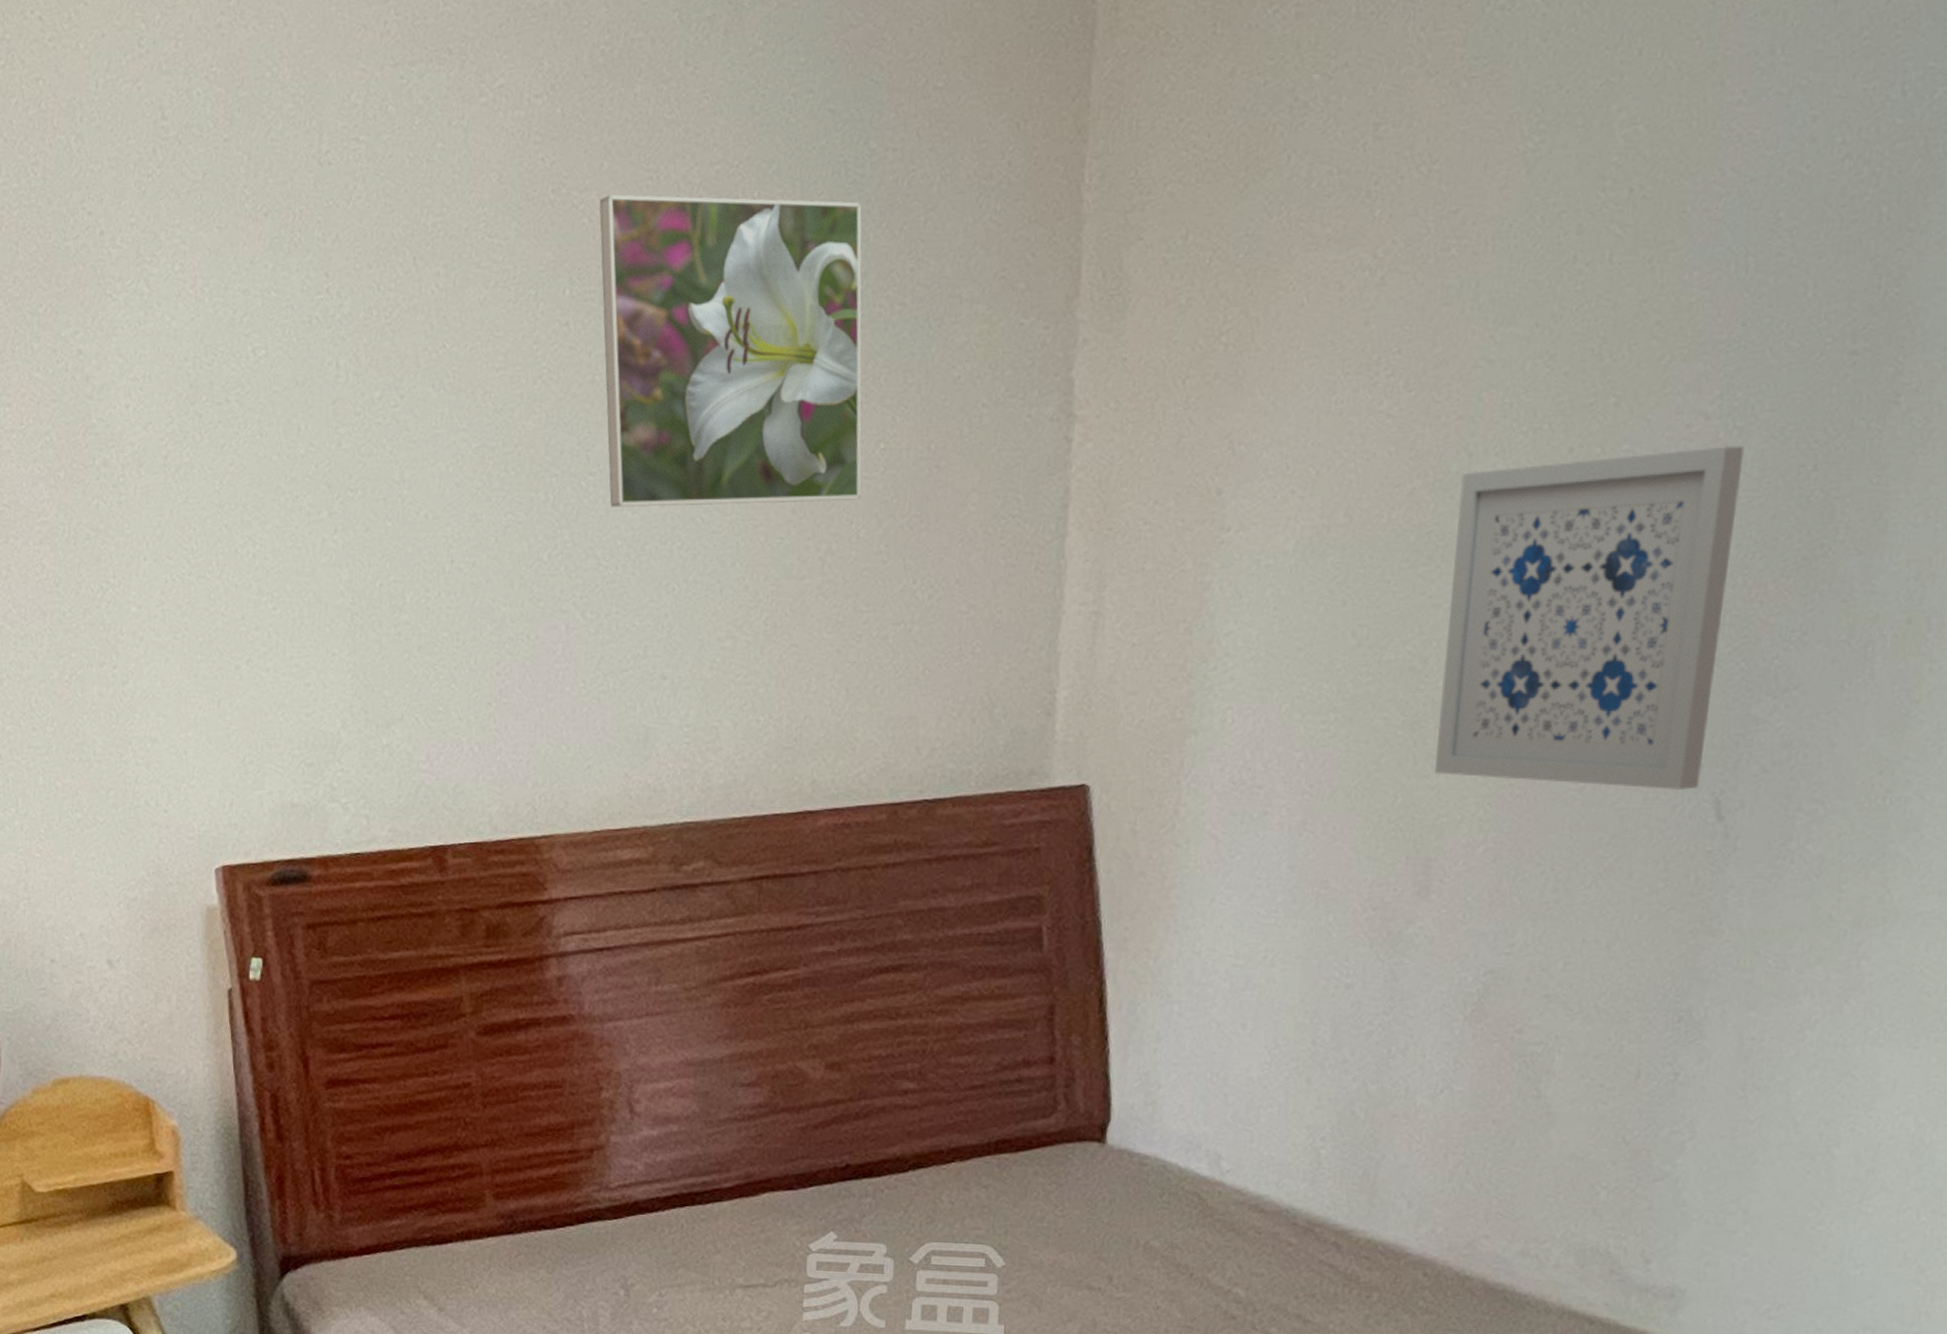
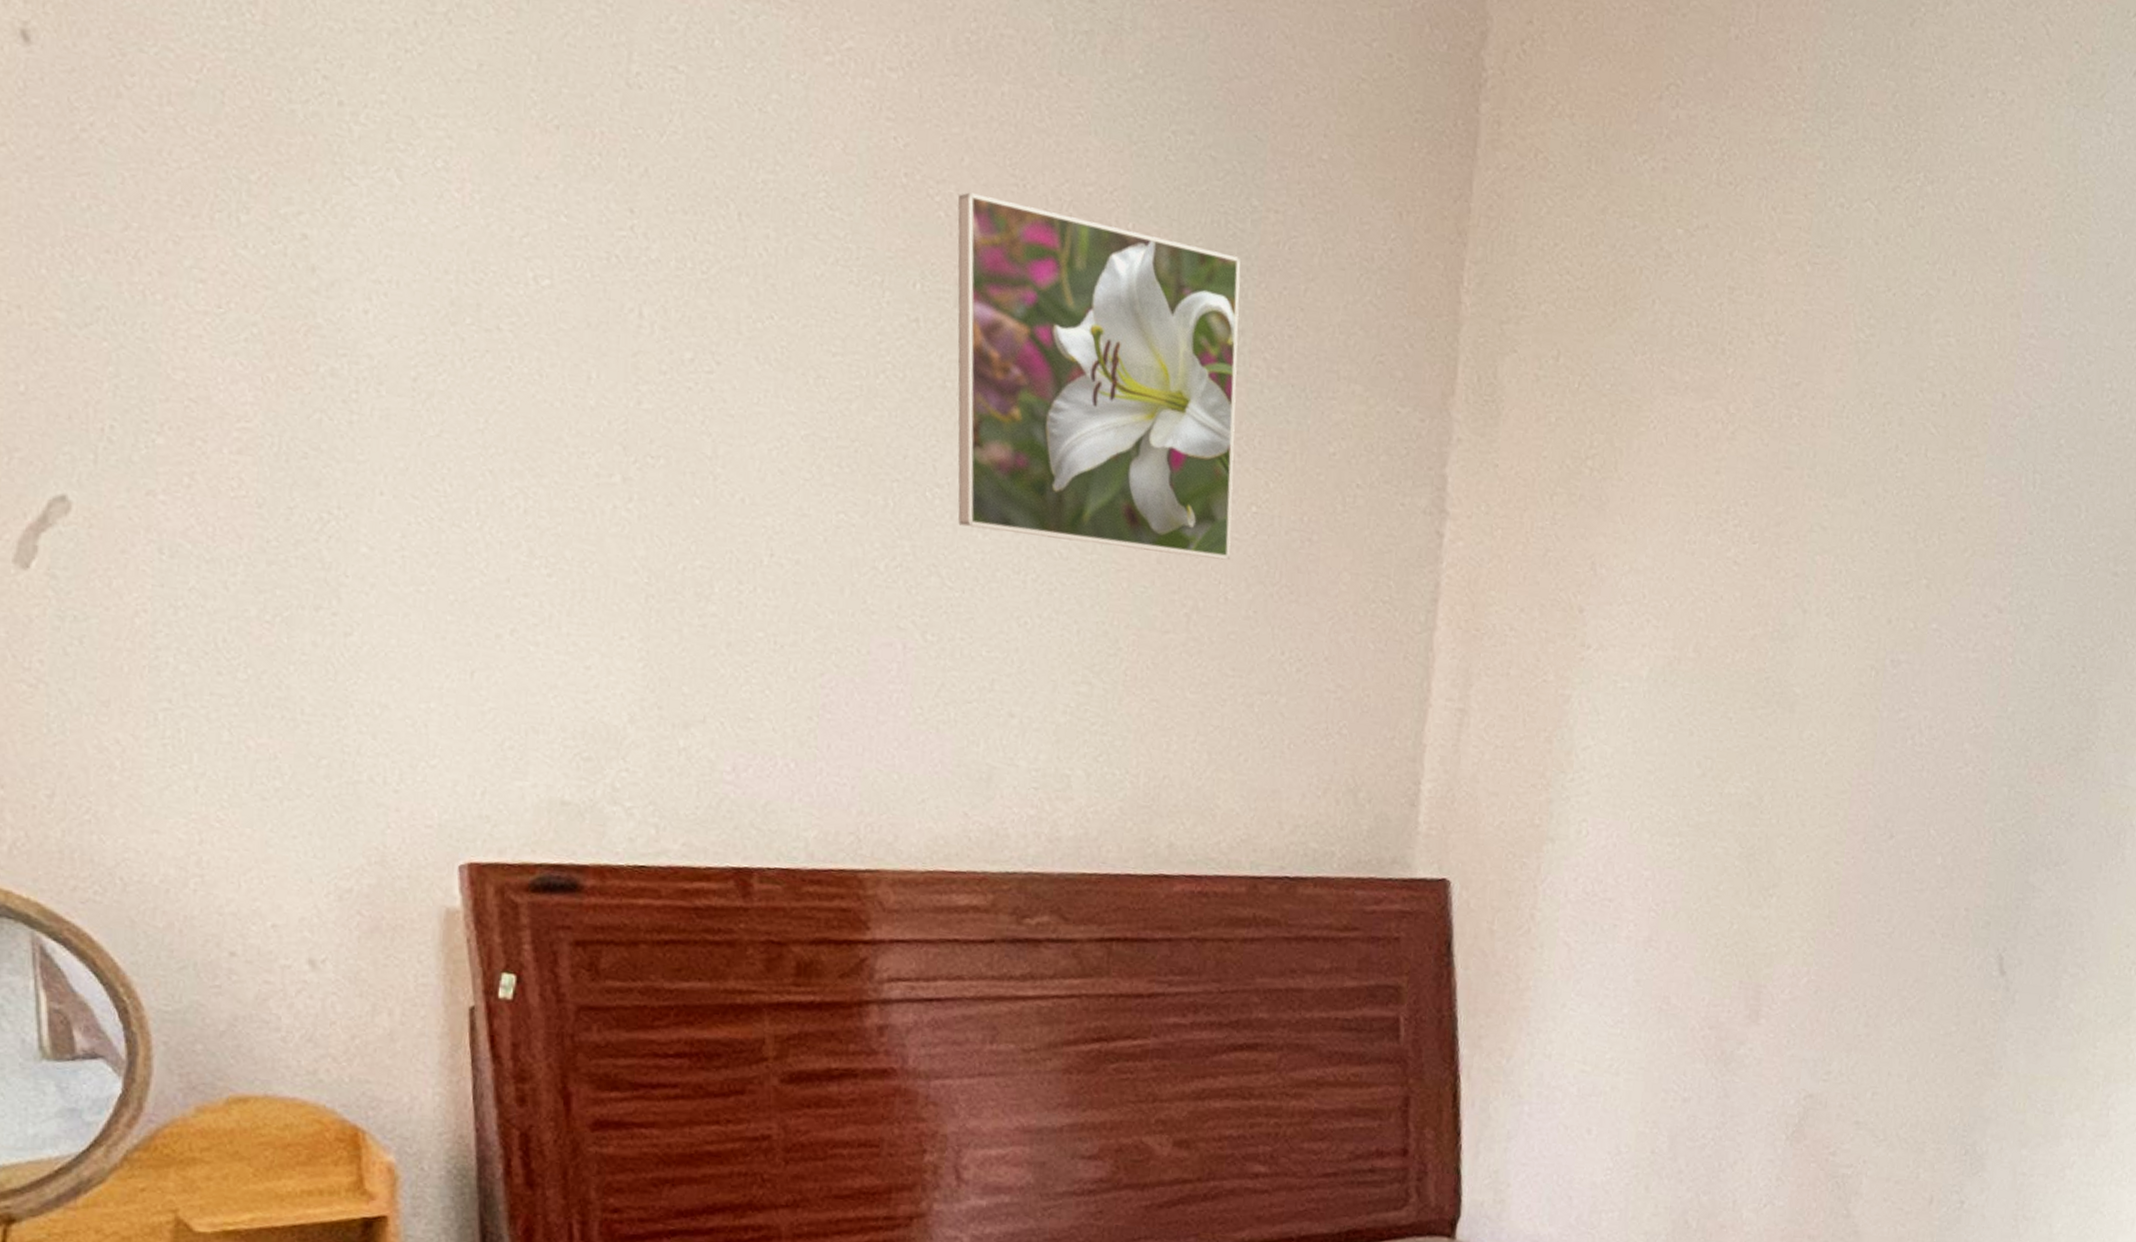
wall art: present [1435,446,1745,791] -> none [1767,627,2029,945]

